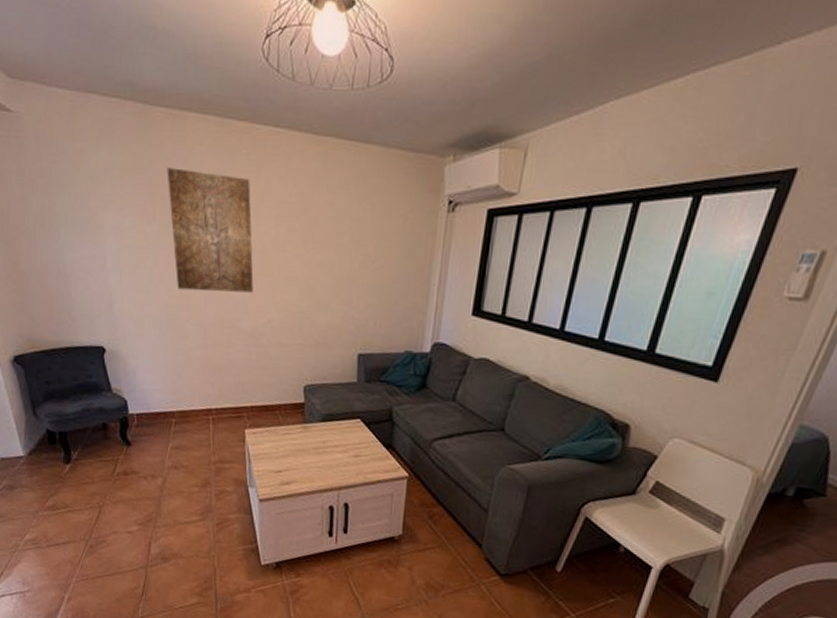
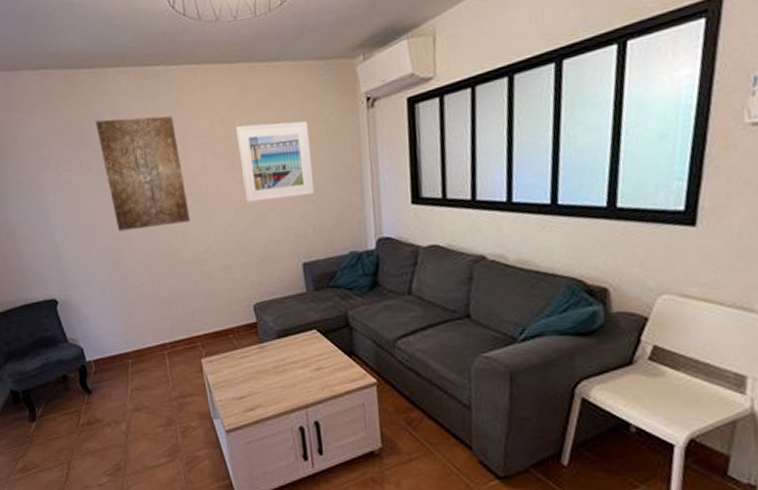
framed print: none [311,204,386,288] -> present [235,121,315,203]

